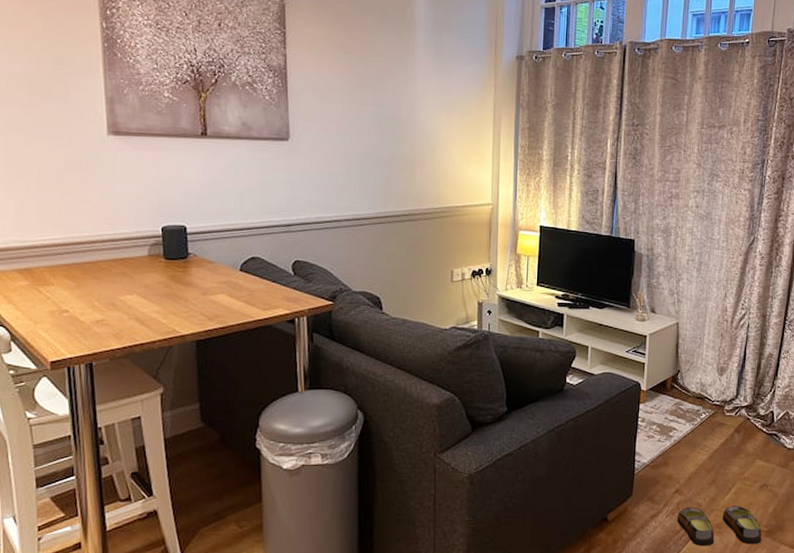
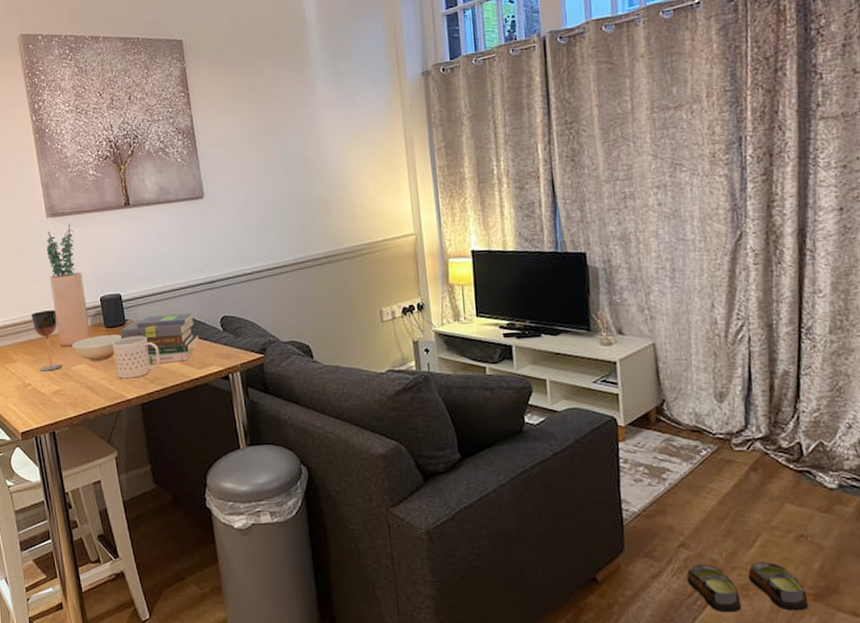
wineglass: none [76,234,110,299] -> present [30,310,63,372]
vase: none [103,145,146,275] -> present [46,224,90,347]
bowl: none [122,266,182,293] -> present [71,334,122,361]
mug: none [170,271,224,314] -> present [112,335,161,379]
books: none [180,252,268,302] -> present [120,313,199,365]

